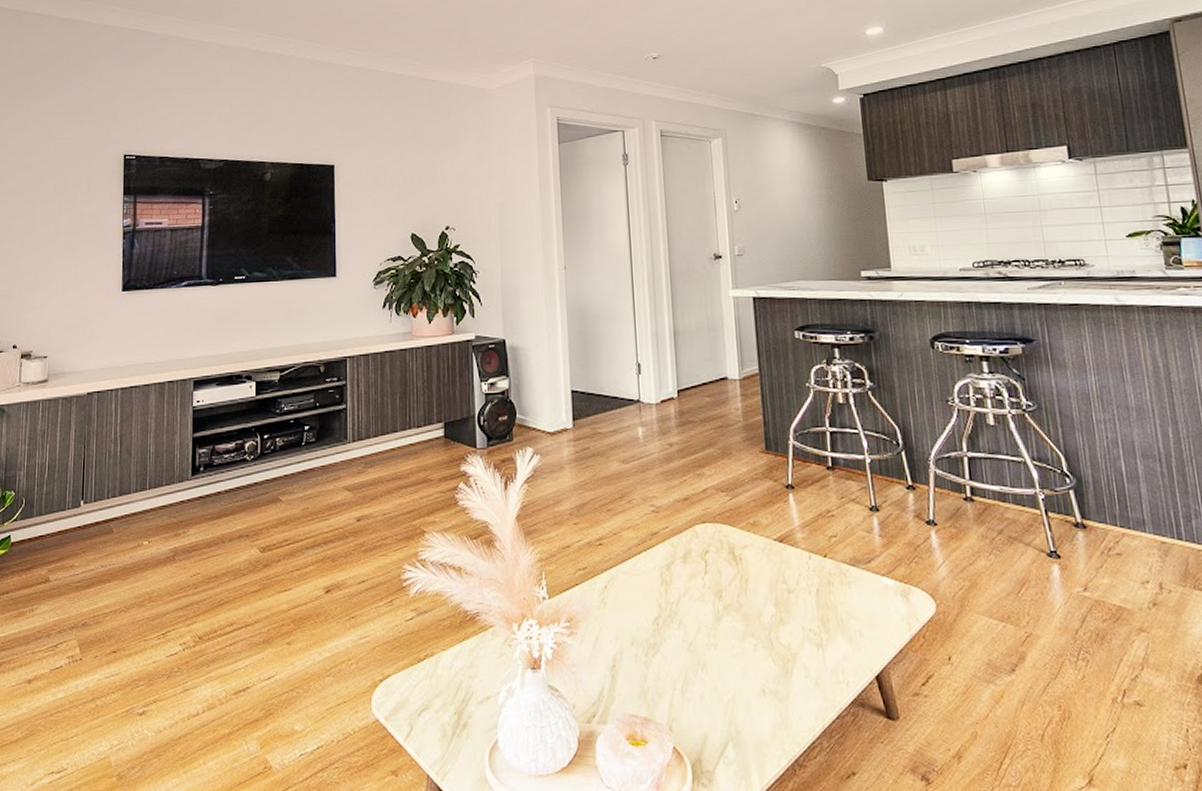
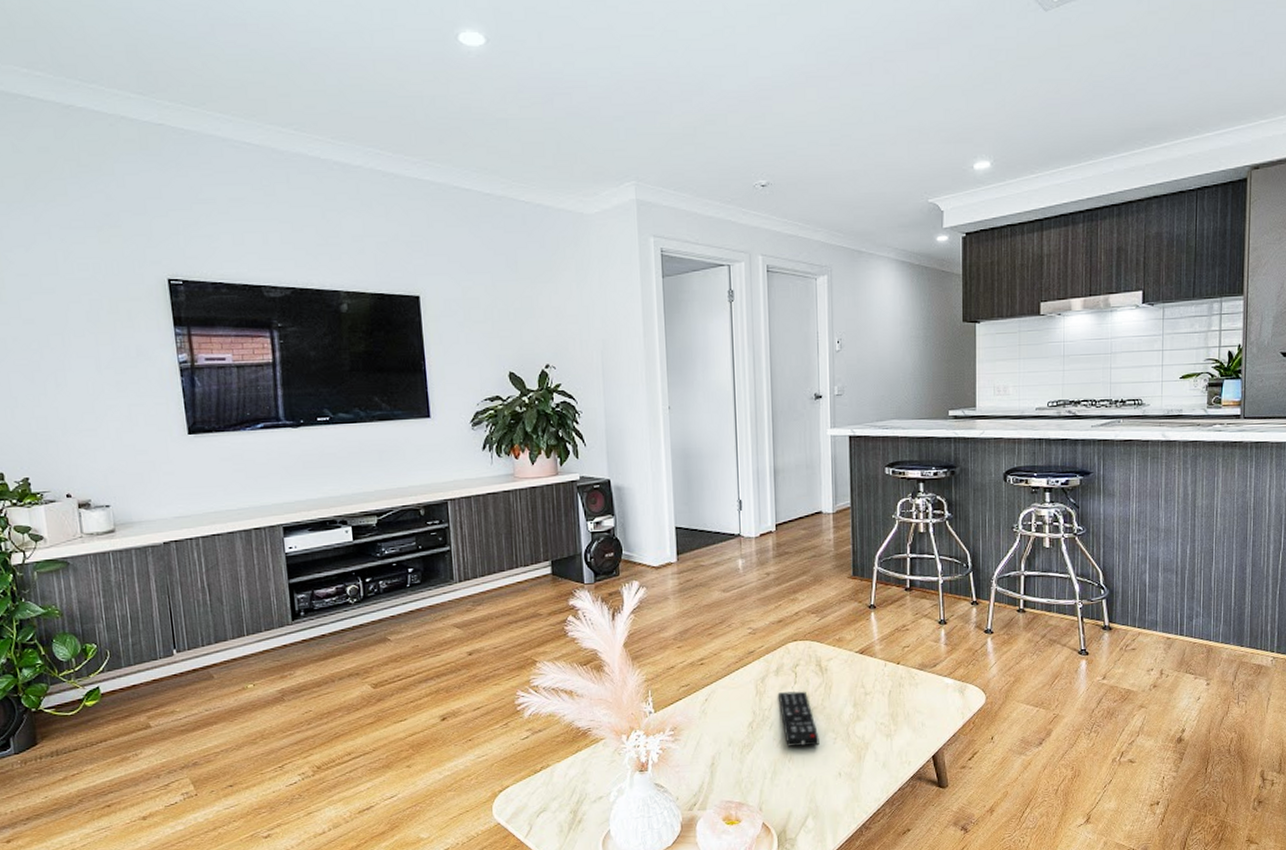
remote control: none [687,583,737,653] -> present [779,691,820,748]

